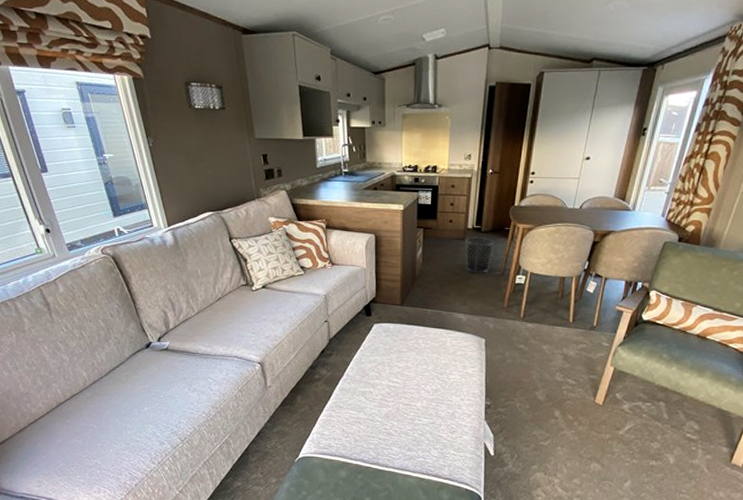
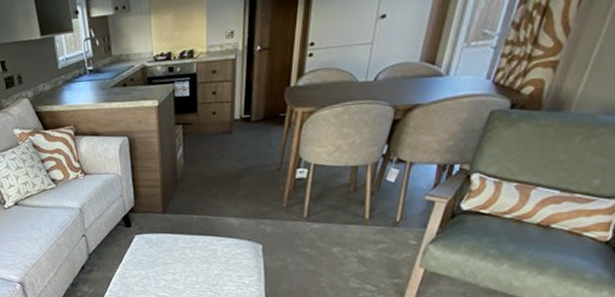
waste bin: present [465,237,495,273] -> none [233,127,269,171]

